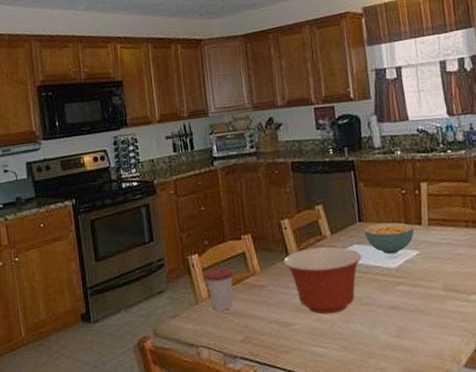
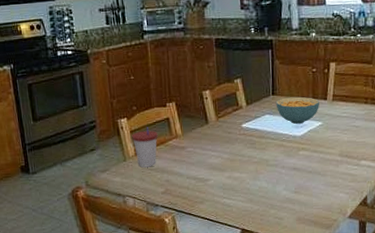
mixing bowl: present [283,247,362,315] -> none [203,116,272,173]

